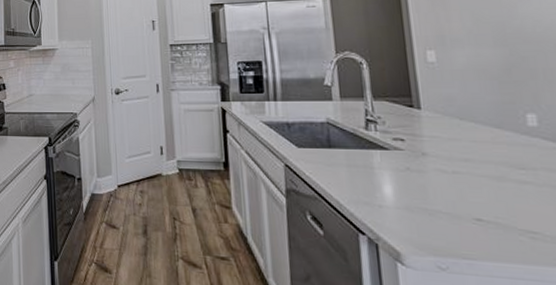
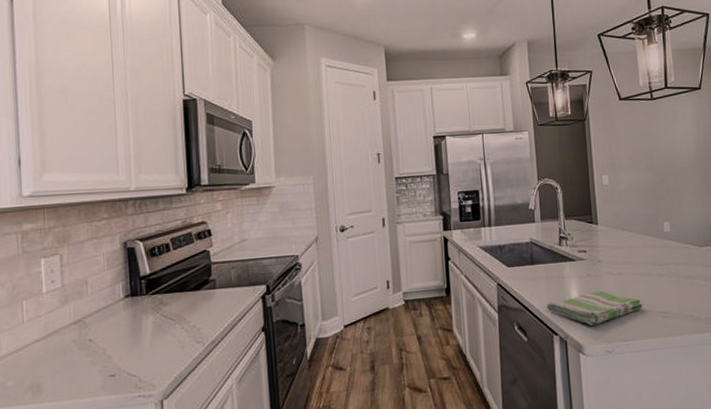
dish towel: none [348,189,494,232] -> present [546,290,643,326]

